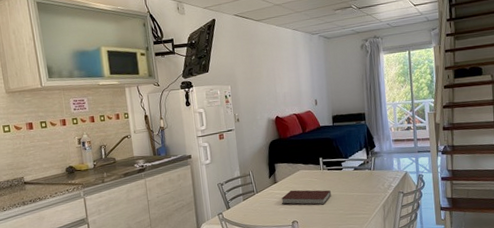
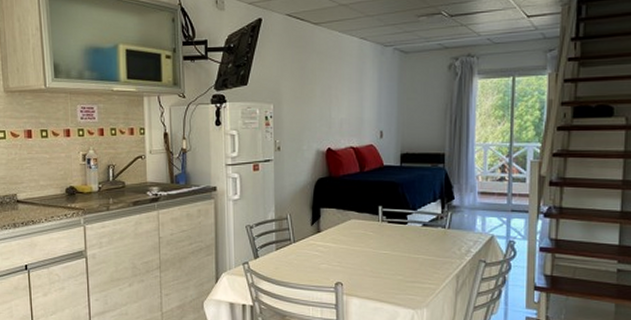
notebook: present [282,190,331,205] -> none [325,243,389,266]

